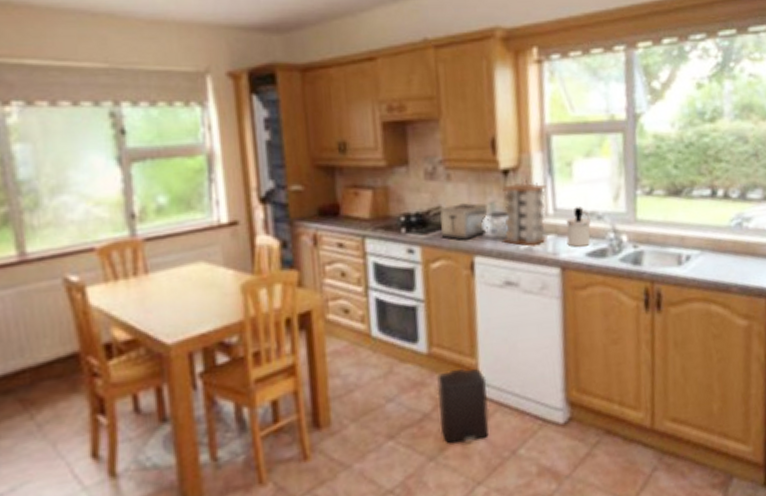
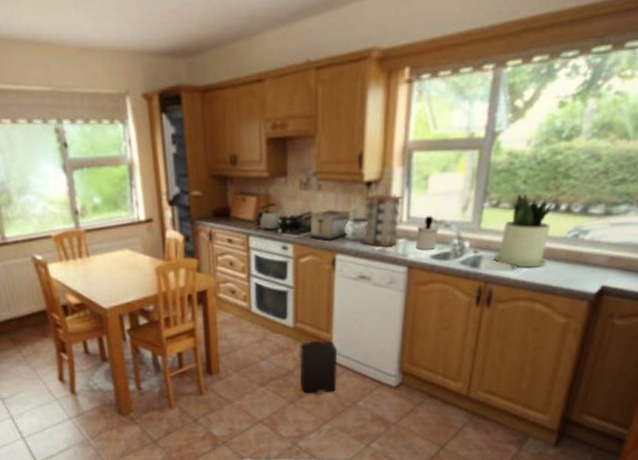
kettle: none [373,197,408,229] -> present [256,203,285,230]
planter: none [656,178,714,263] -> present [493,193,557,268]

